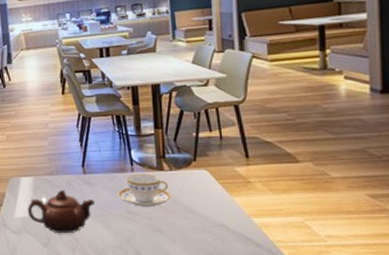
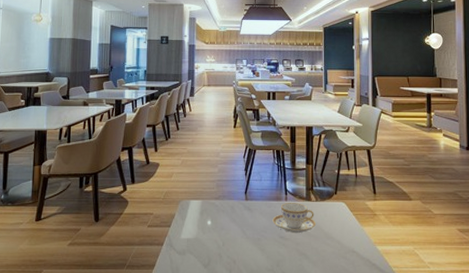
teapot: present [27,189,96,233] -> none [193,213,254,255]

